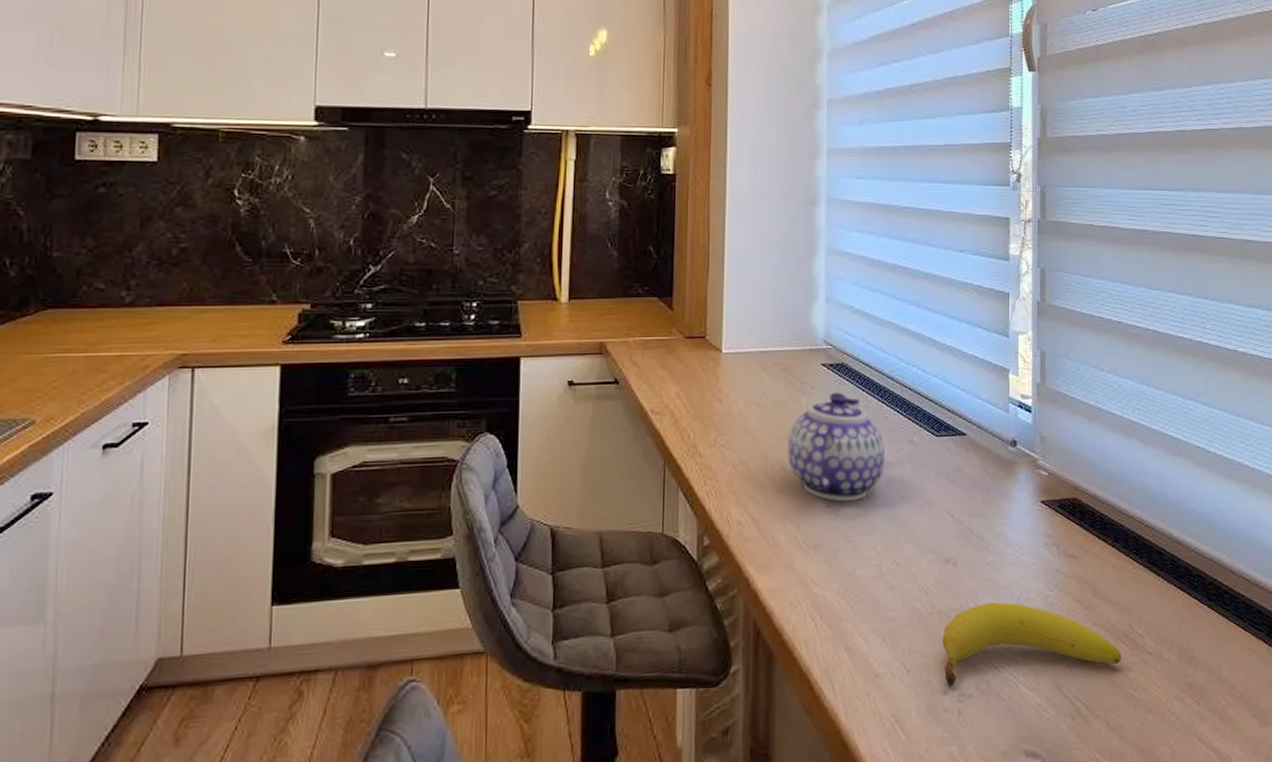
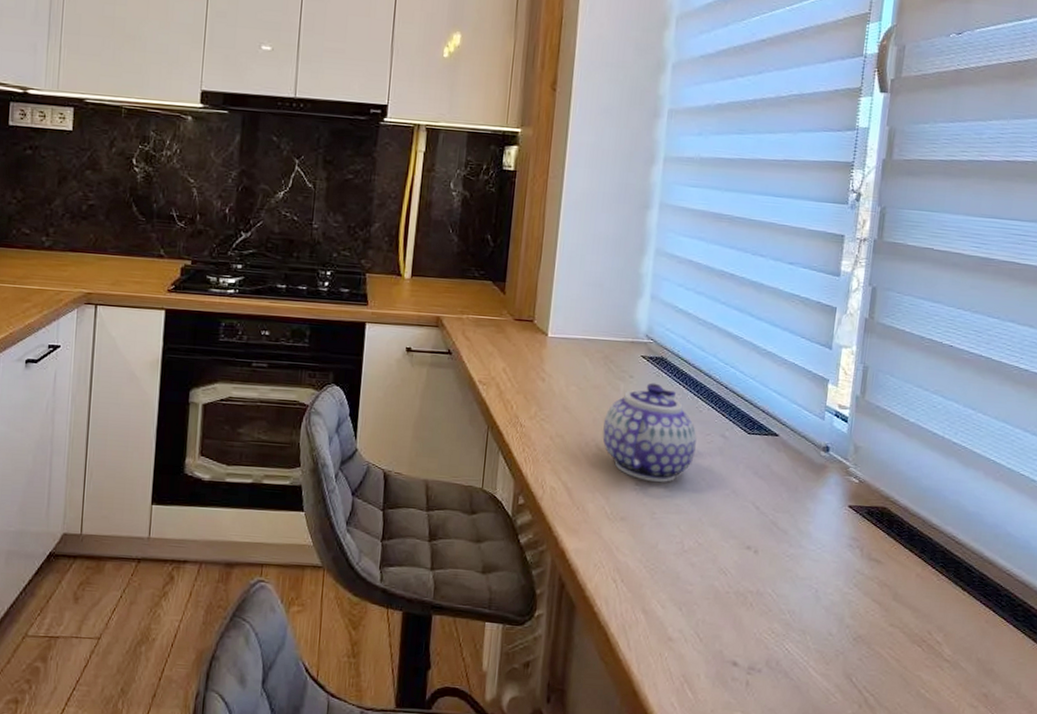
fruit: present [942,602,1121,688] -> none [735,590,917,665]

